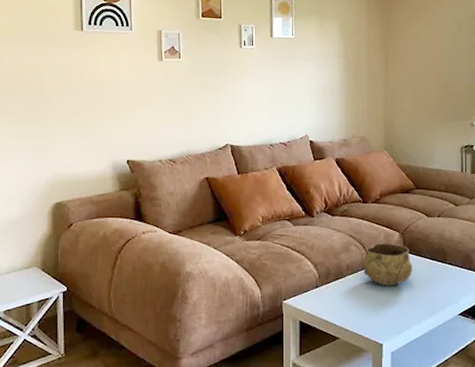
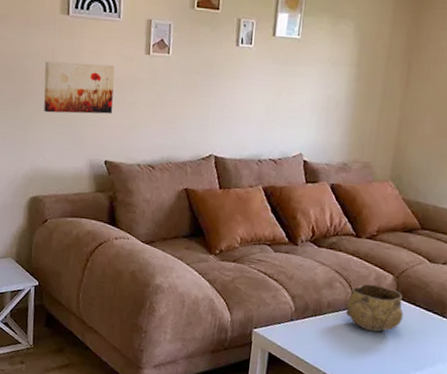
wall art: none [61,73,131,121] -> present [43,61,115,115]

